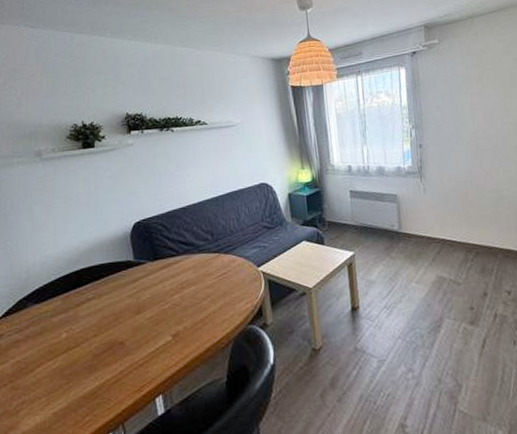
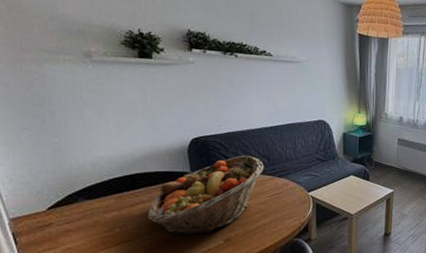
fruit basket: none [93,233,209,335] -> present [147,155,265,235]

